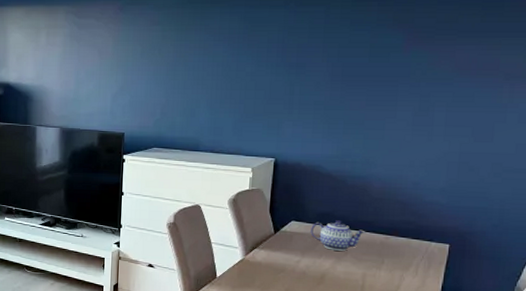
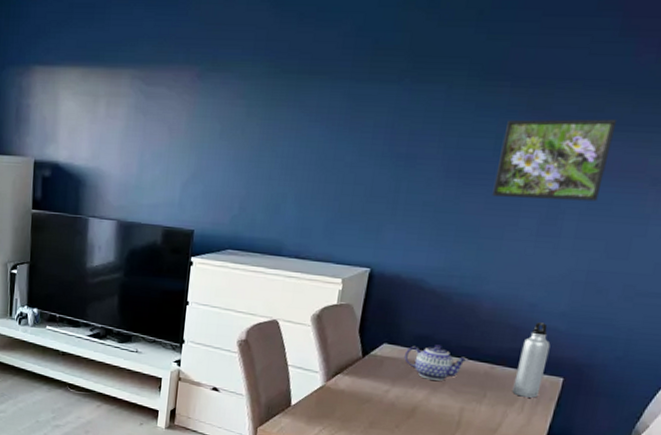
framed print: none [371,28,470,95] -> present [492,119,617,202]
water bottle: none [406,198,435,263] -> present [512,322,551,398]

